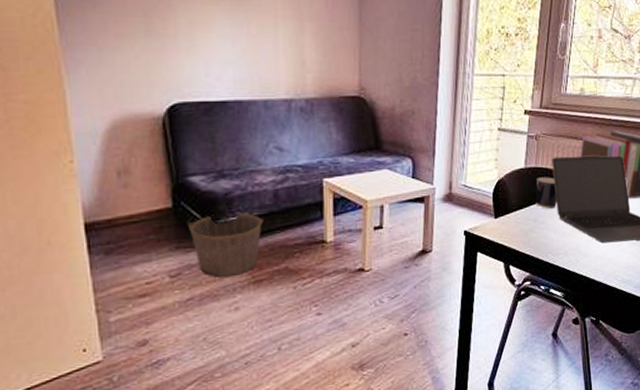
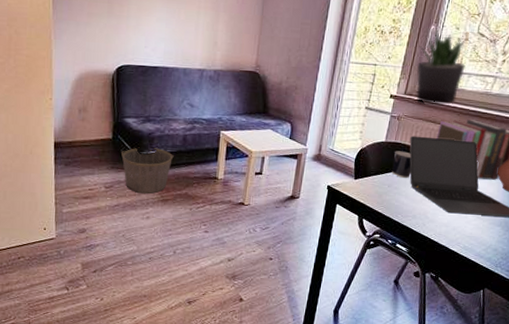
planter: none [550,27,602,117] -> present [416,29,466,105]

